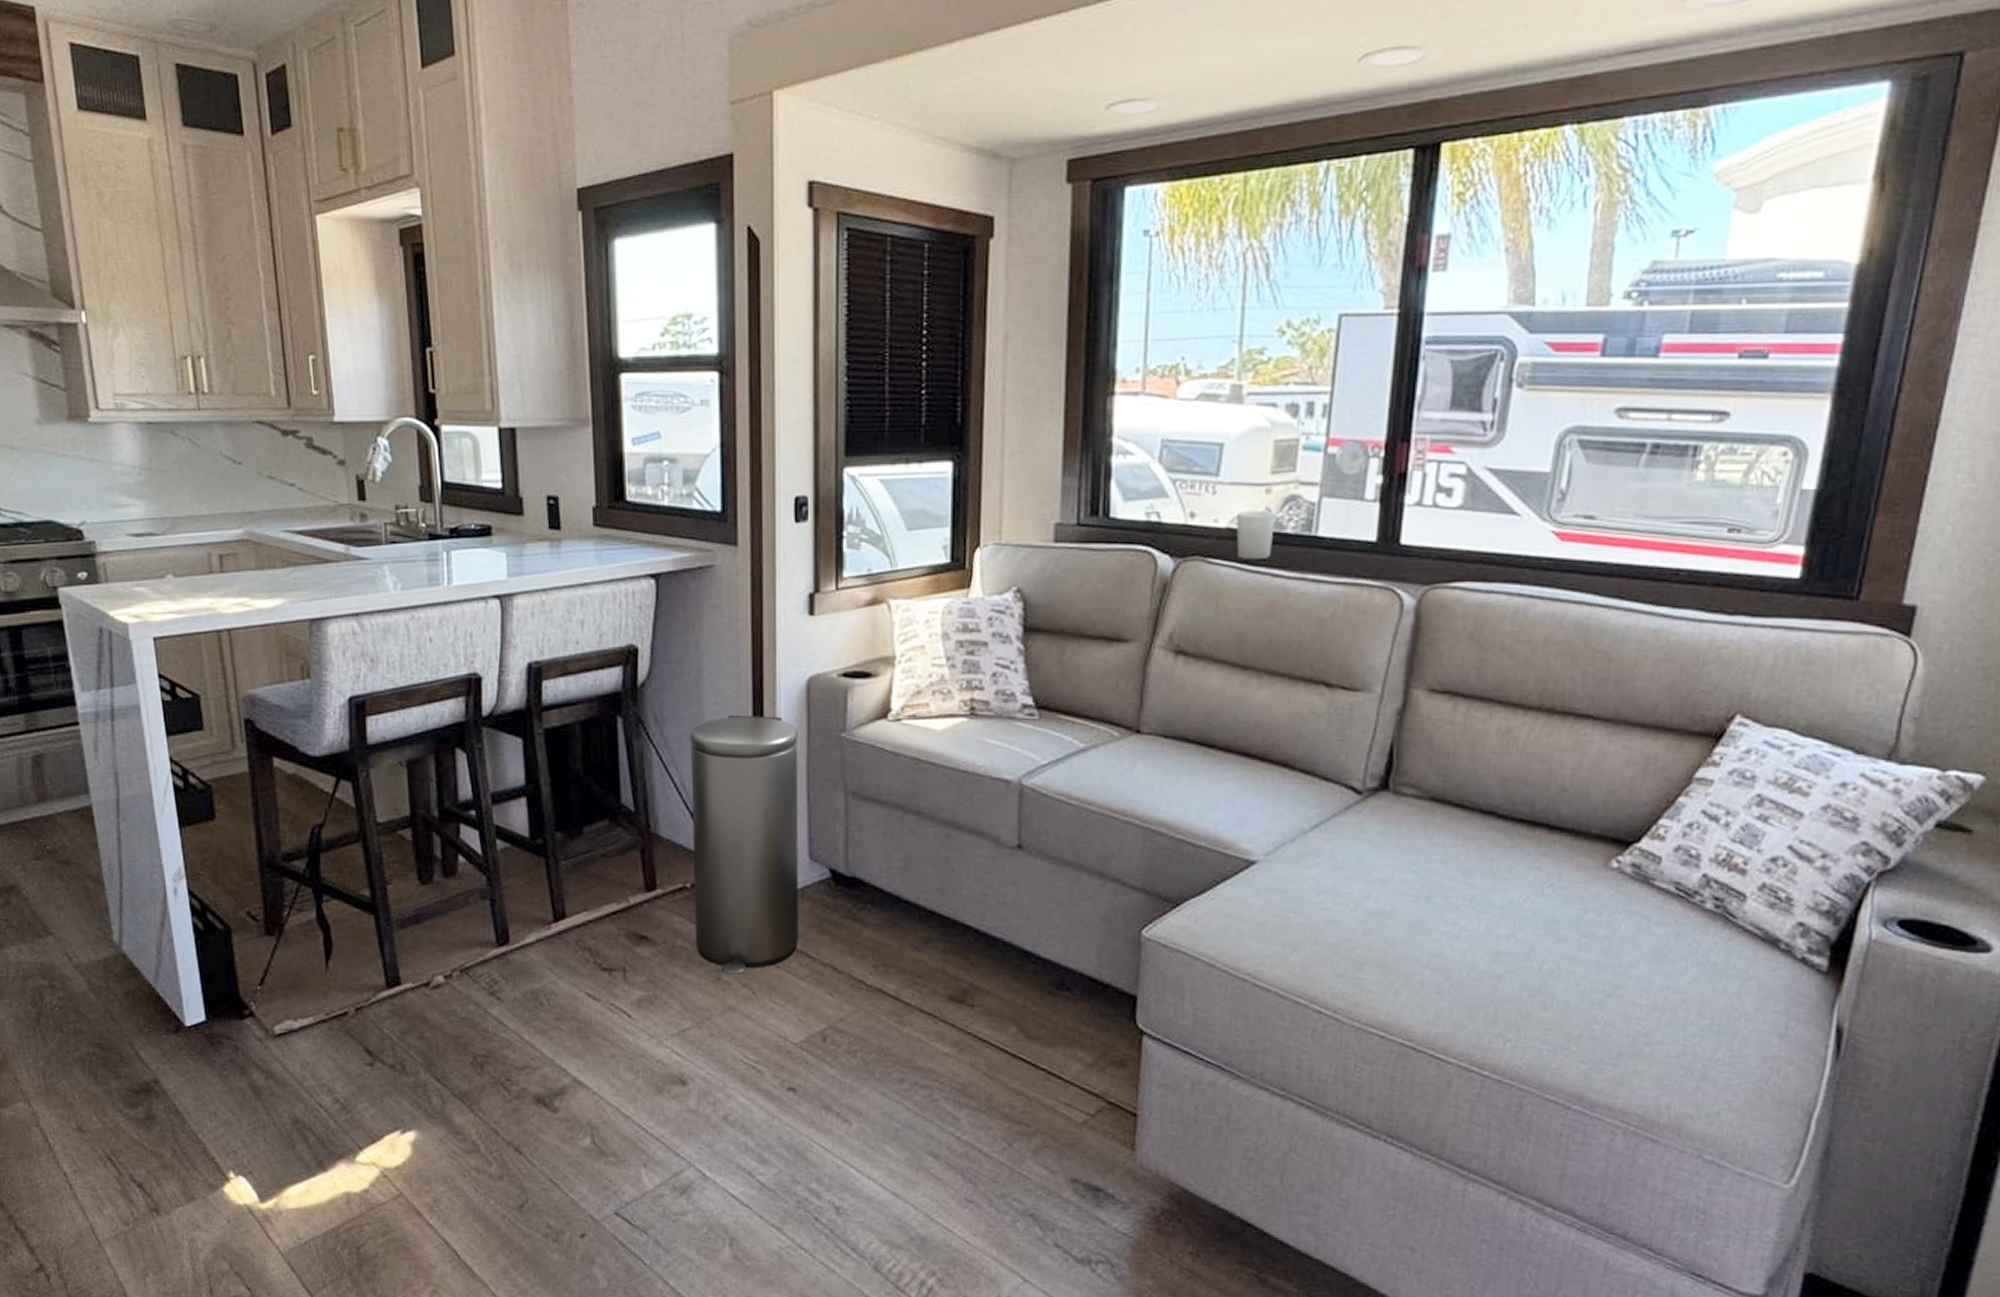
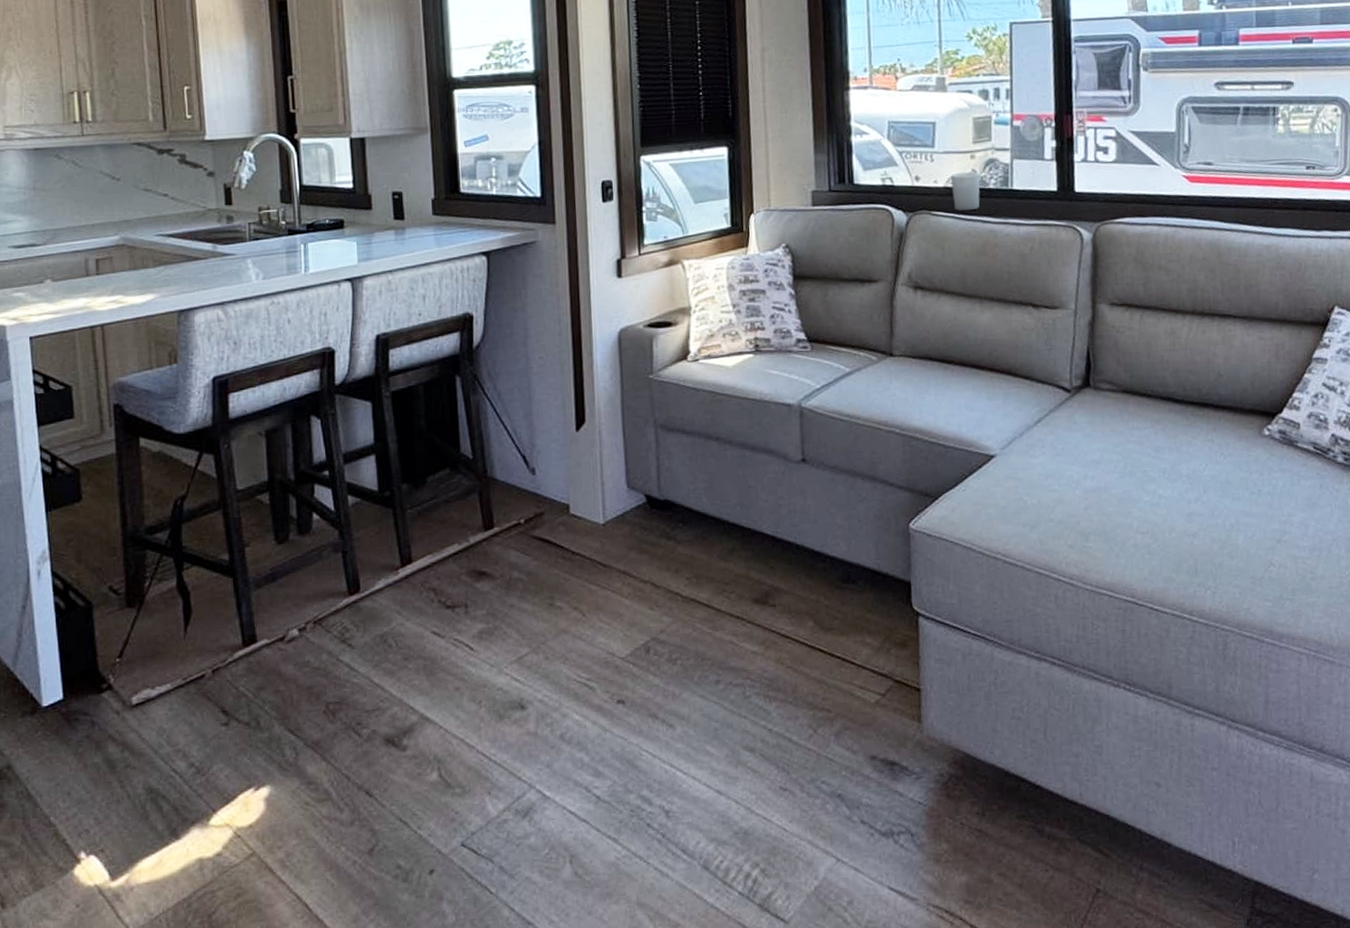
pedal bin: present [690,714,799,974] -> none [520,365,621,600]

